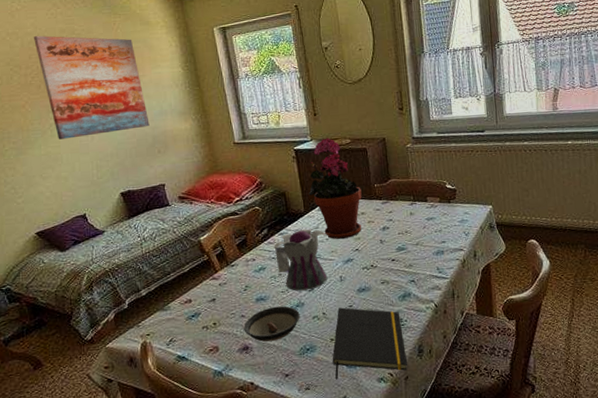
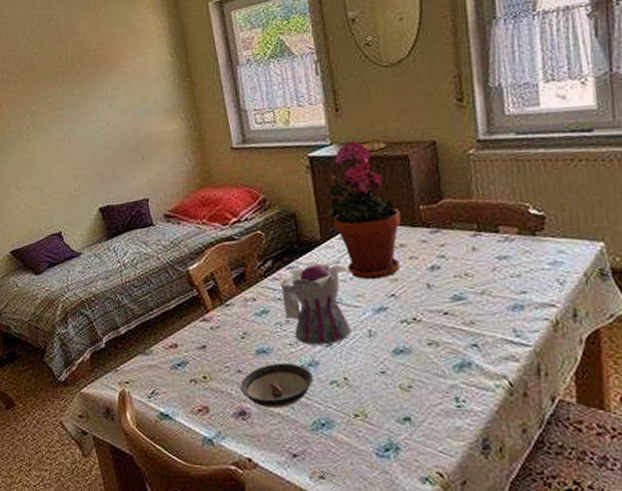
wall art: present [34,35,150,140] -> none [12,22,132,144]
notepad: present [332,307,408,380] -> none [356,373,467,472]

